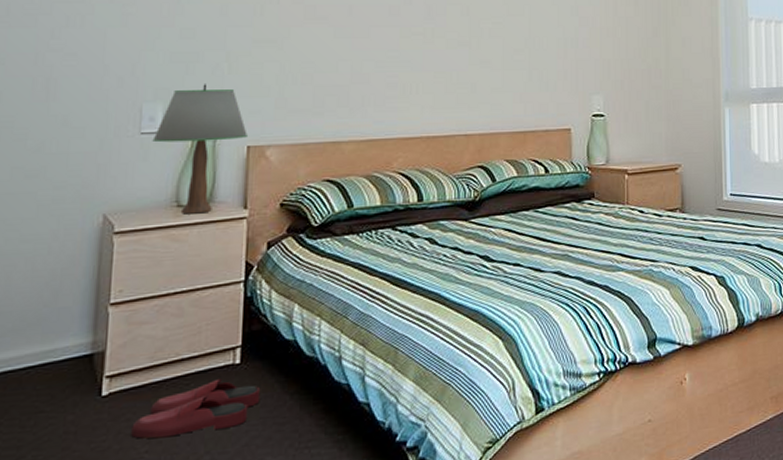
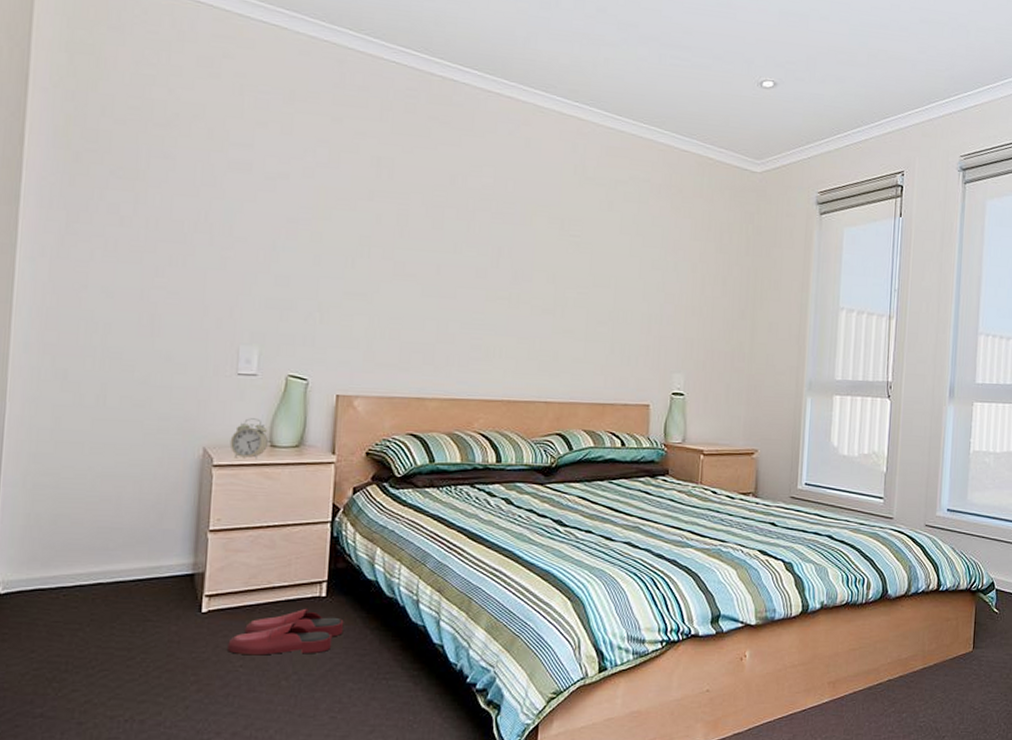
alarm clock: none [132,178,174,223] -> present [229,418,268,459]
table lamp: present [152,82,249,214] -> none [248,330,338,455]

